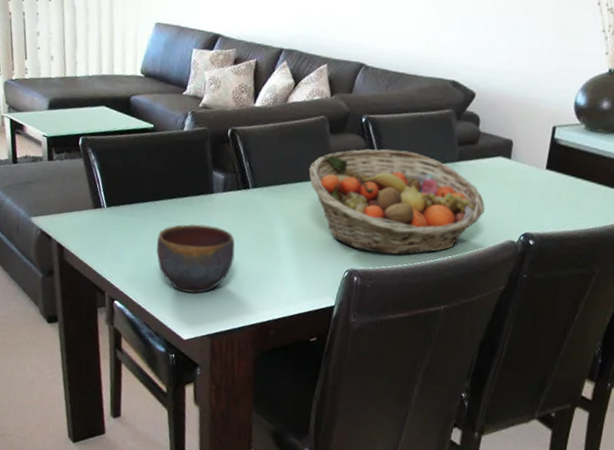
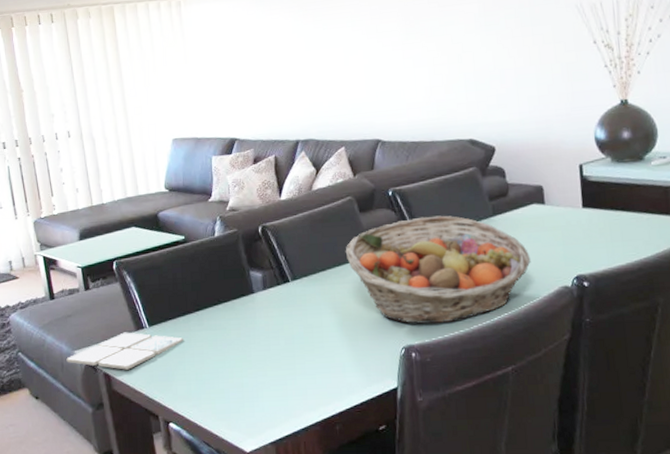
drink coaster: none [22,208,139,244] -> present [66,332,183,370]
bowl: present [156,224,235,293] -> none [204,326,286,401]

